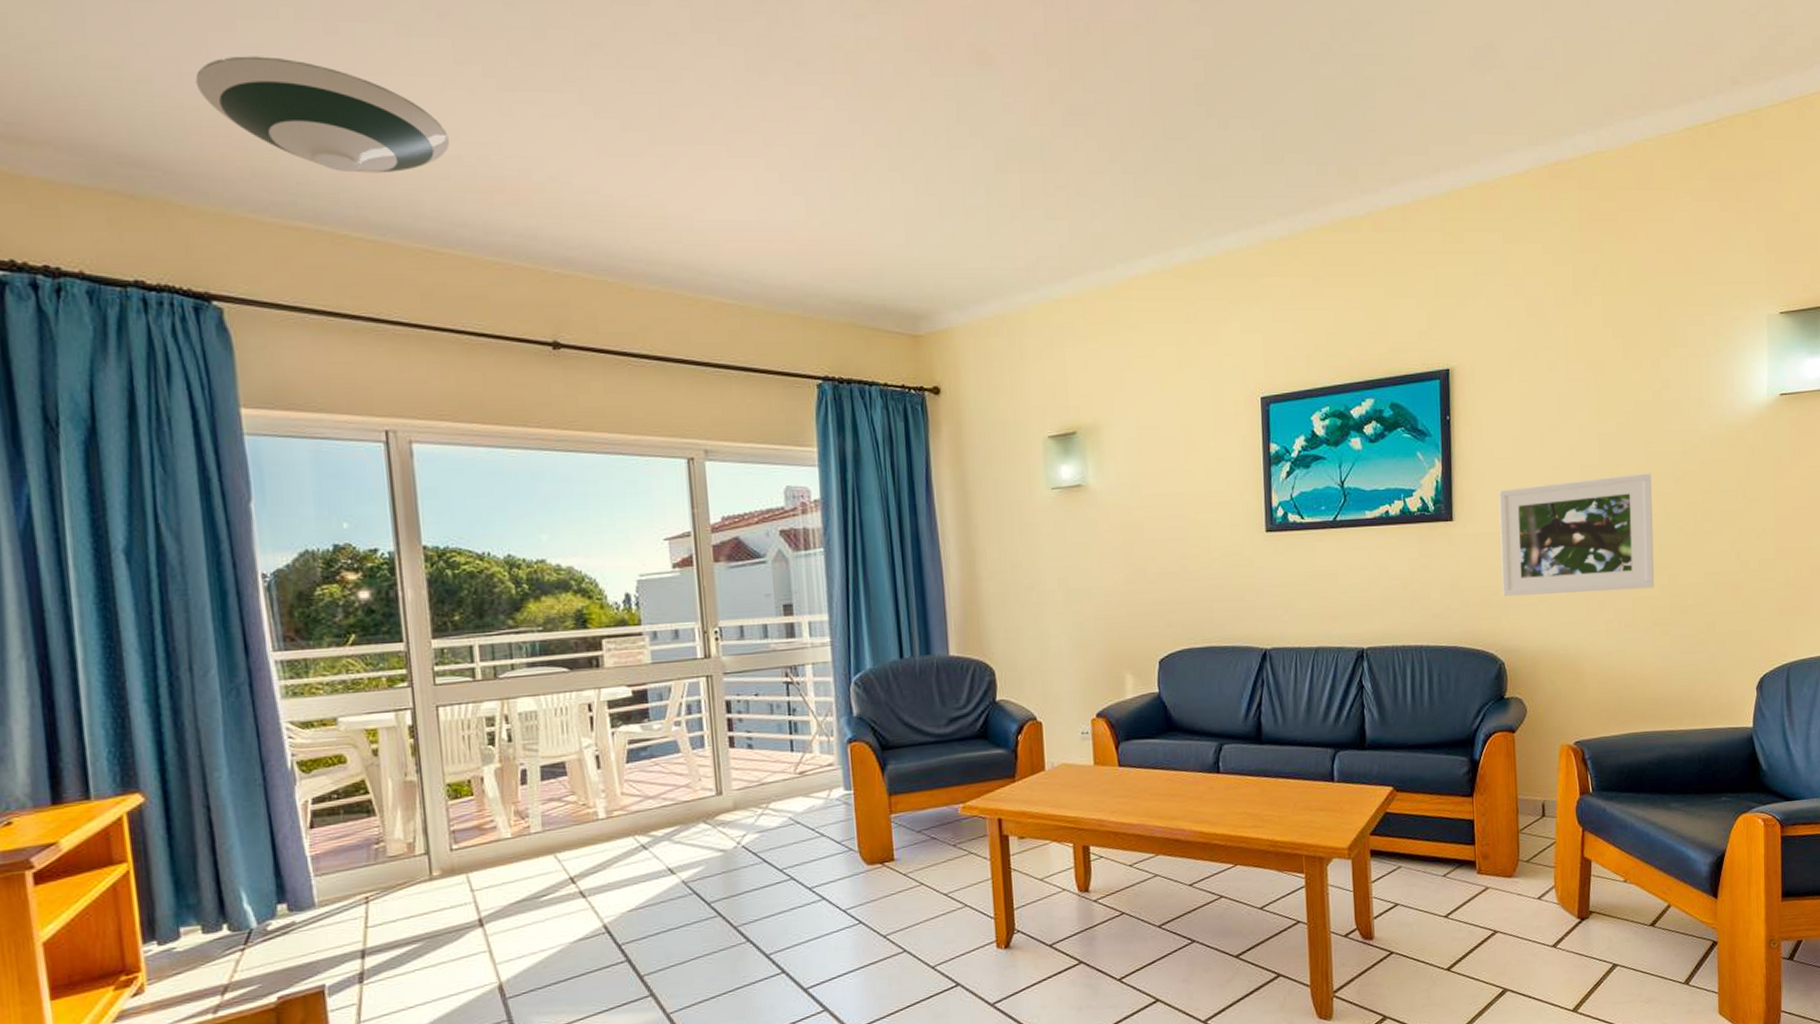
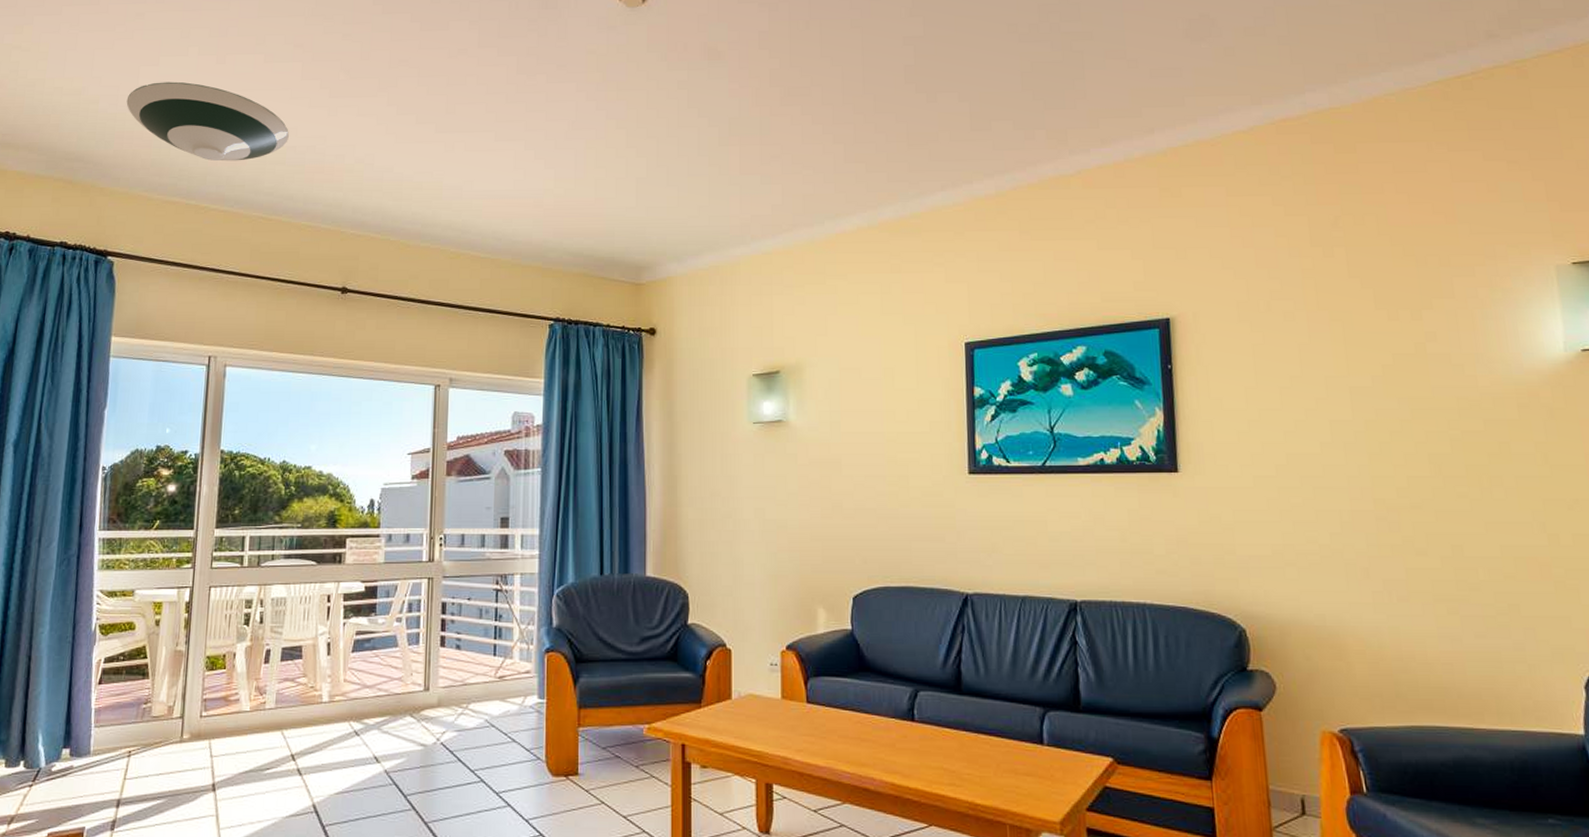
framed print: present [1498,473,1655,597] -> none [1231,431,1433,559]

